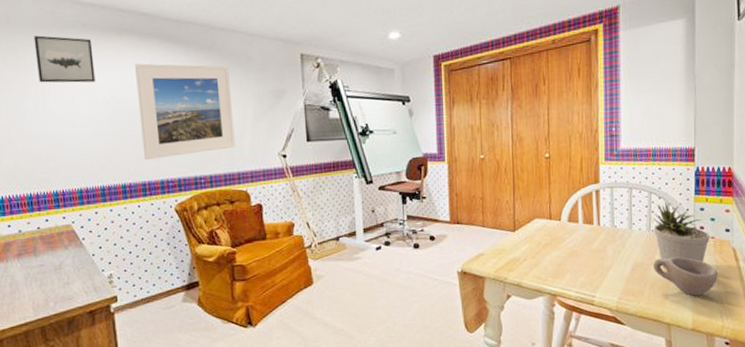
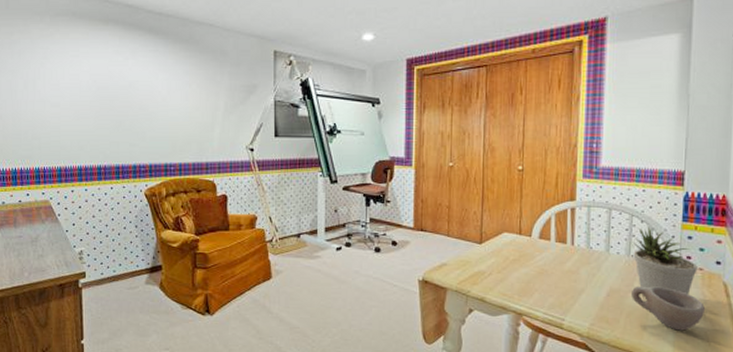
wall art: present [34,35,95,83] -> none [29,22,81,67]
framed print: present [135,63,235,161] -> none [118,52,206,145]

